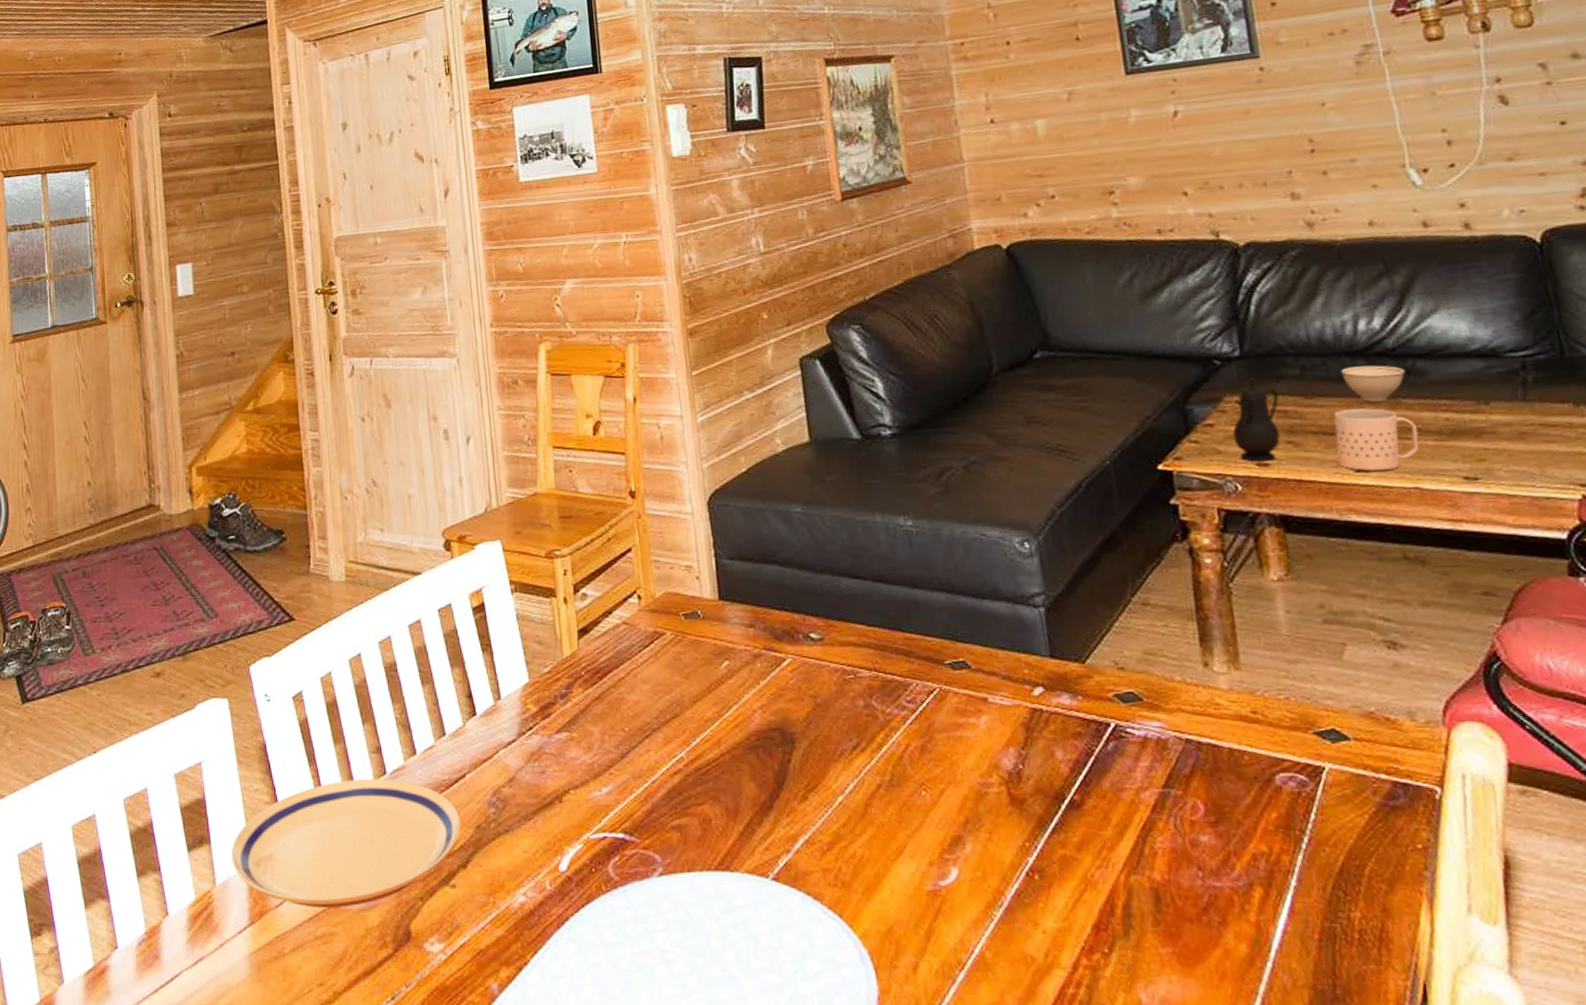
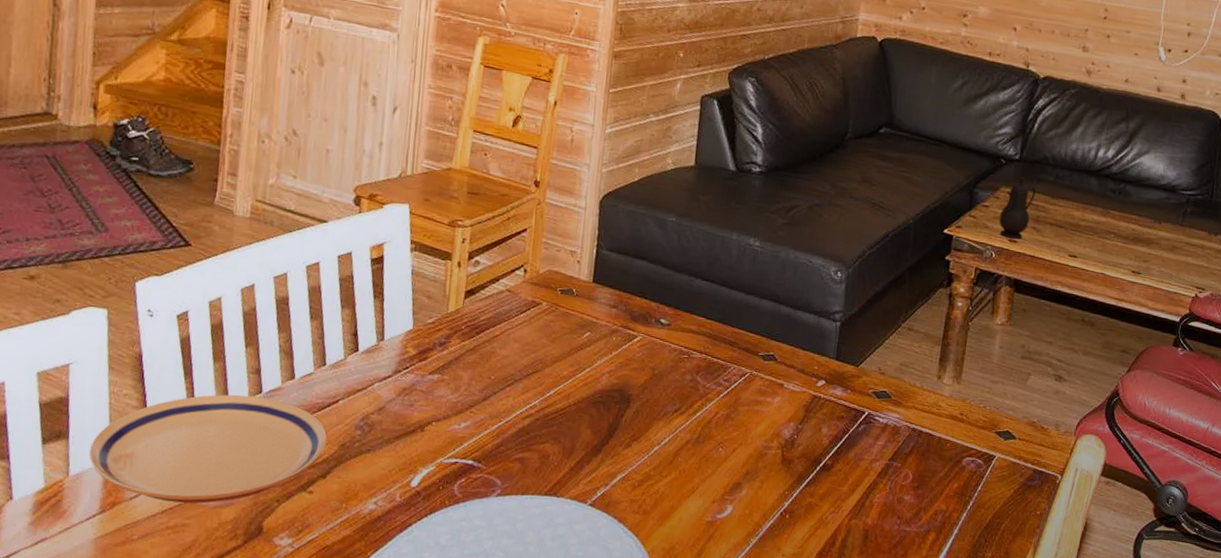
mug: present [1333,408,1419,472] -> none [1060,211,1115,259]
bowl: present [1340,365,1405,403] -> none [1079,181,1118,211]

